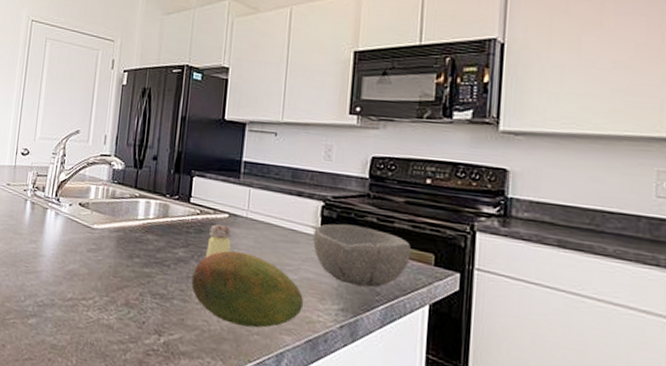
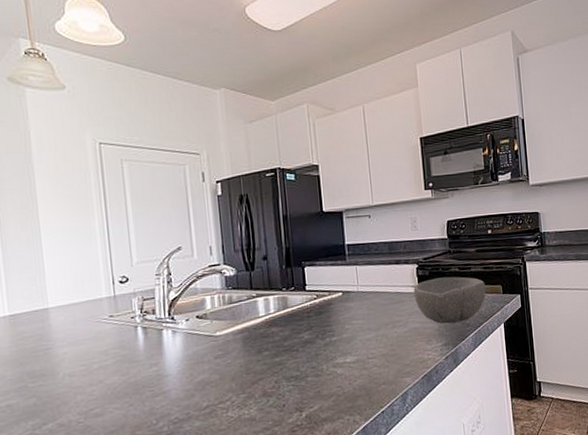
fruit: present [191,250,303,328] -> none [320,320,415,382]
saltshaker: present [206,224,231,258] -> none [328,303,349,334]

